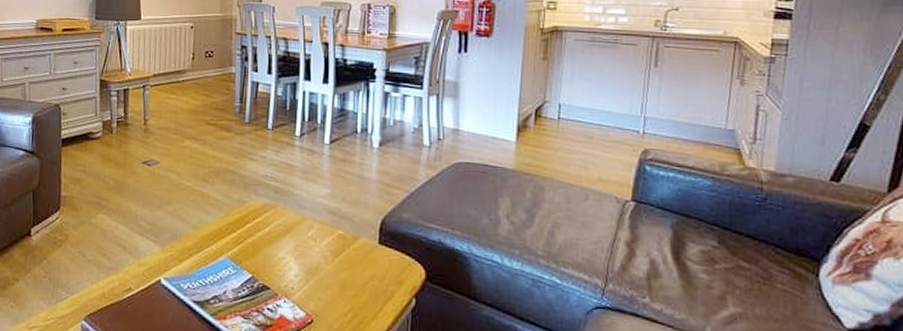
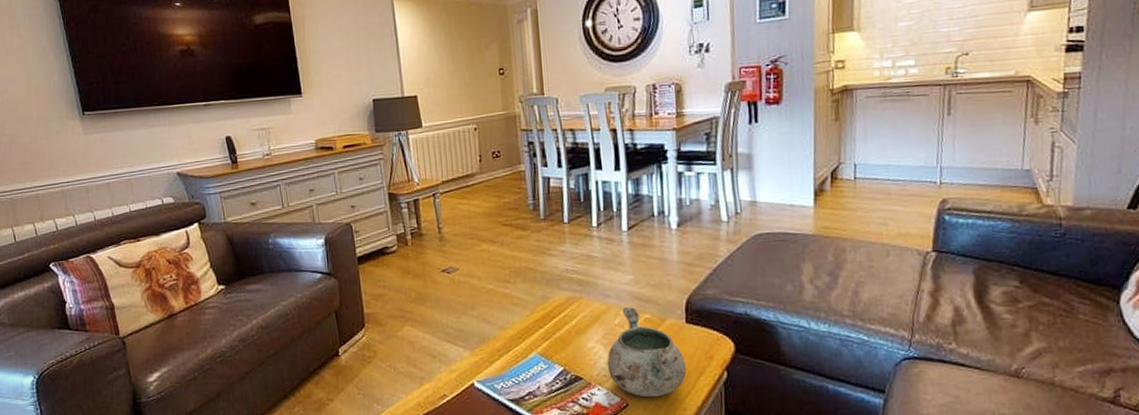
decorative bowl: none [296,221,374,317] -> present [607,307,686,398]

